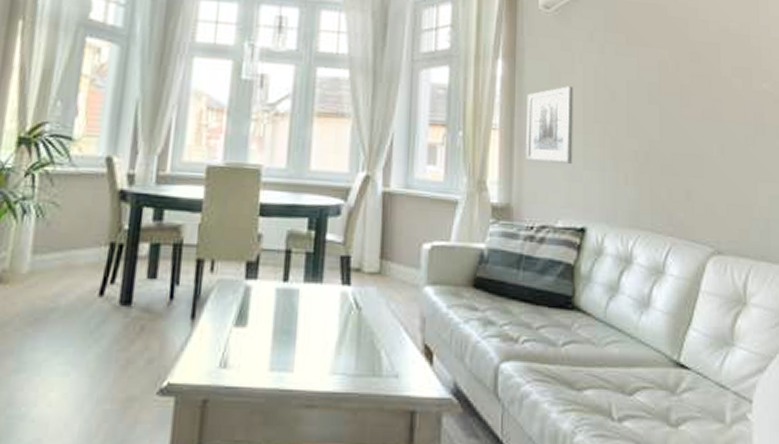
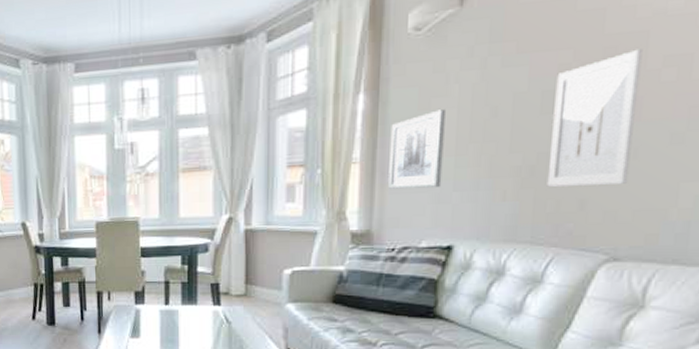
wall art: none [658,57,720,178] -> present [547,48,643,187]

